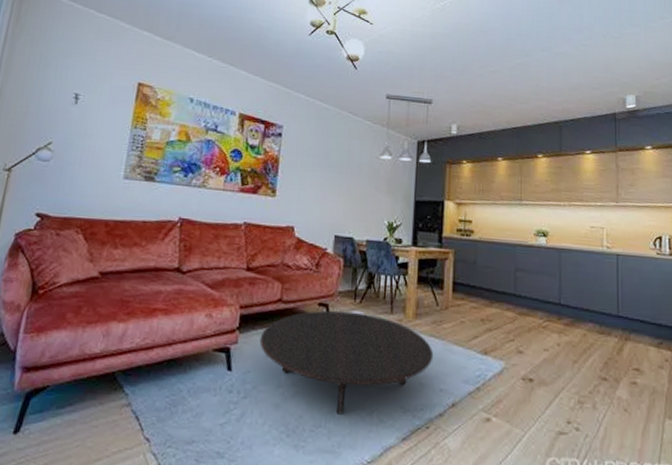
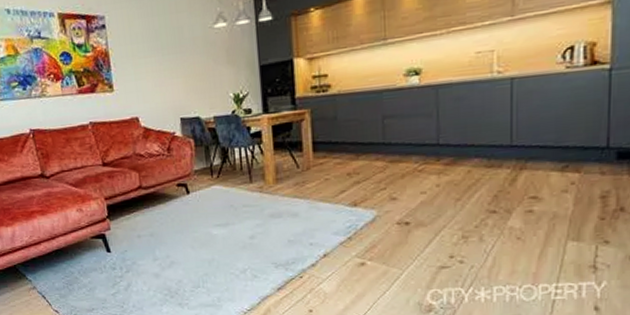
table: present [259,310,434,415] -> none [129,186,300,276]

